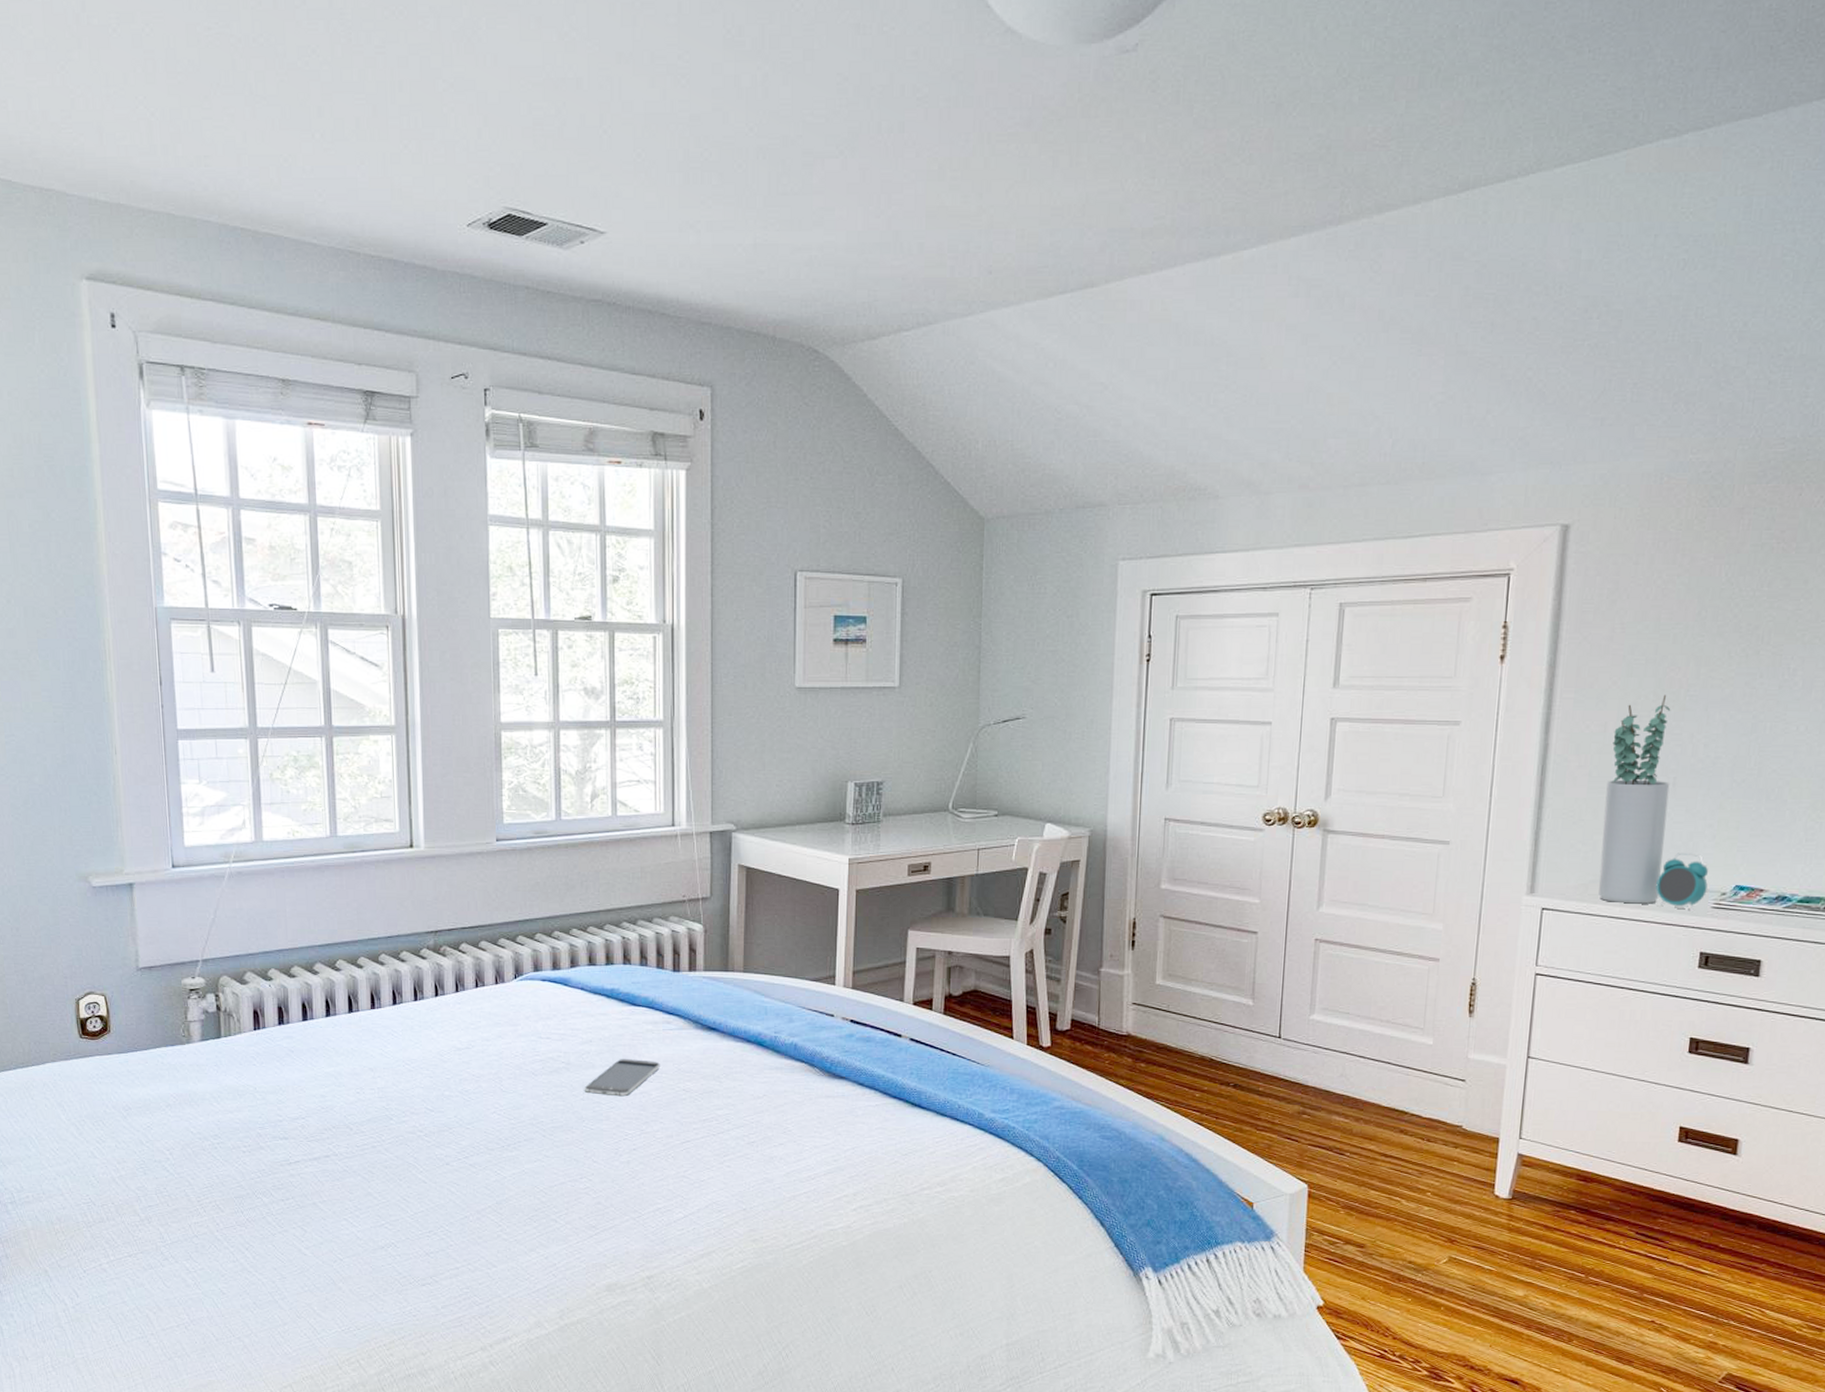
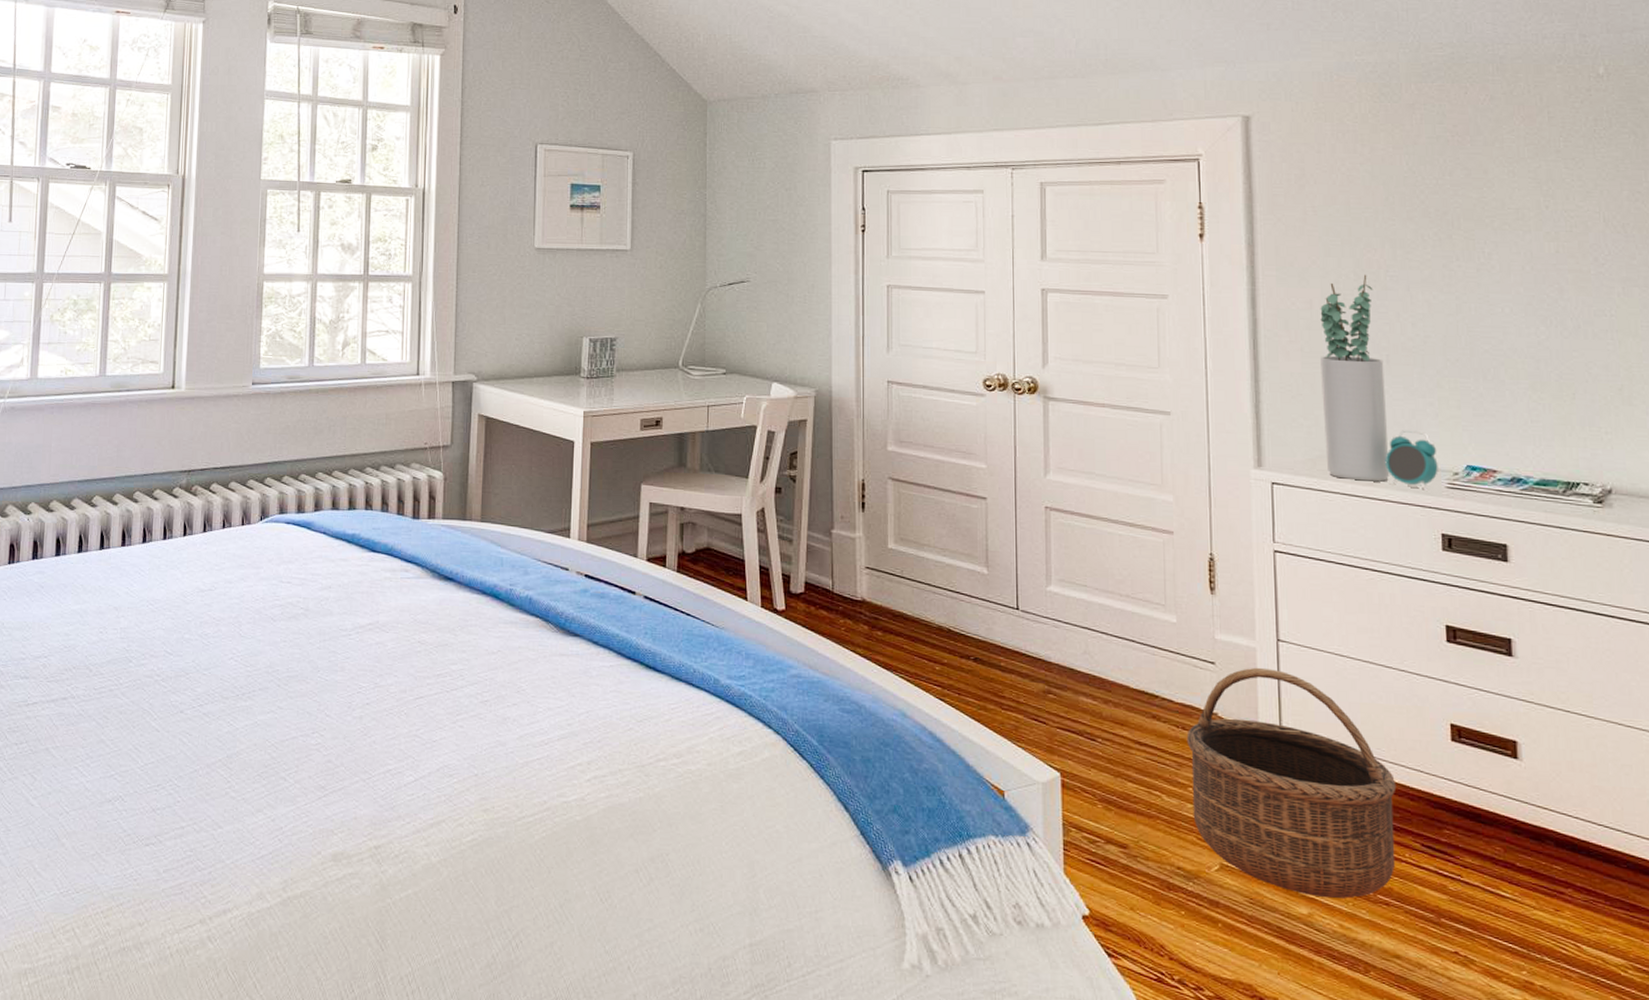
smartphone: present [584,1058,660,1097] -> none [321,606,397,647]
basket: none [1428,1082,1621,1282] -> present [1186,667,1397,899]

